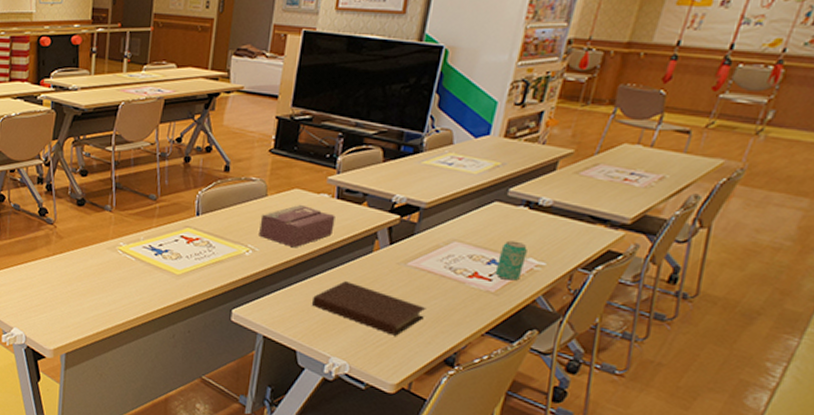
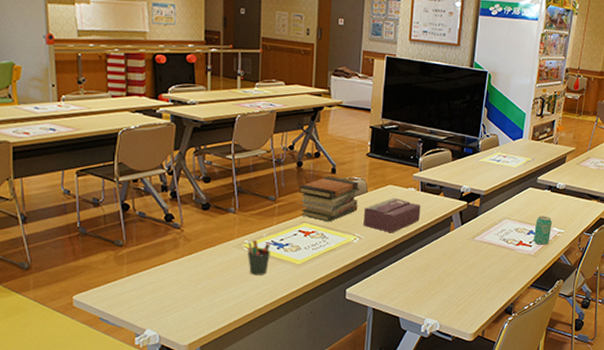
pen holder: none [122,242,147,283] -> present [248,239,270,275]
book stack: none [184,175,257,229] -> present [299,177,359,222]
notebook: present [311,281,427,336] -> none [408,257,490,296]

